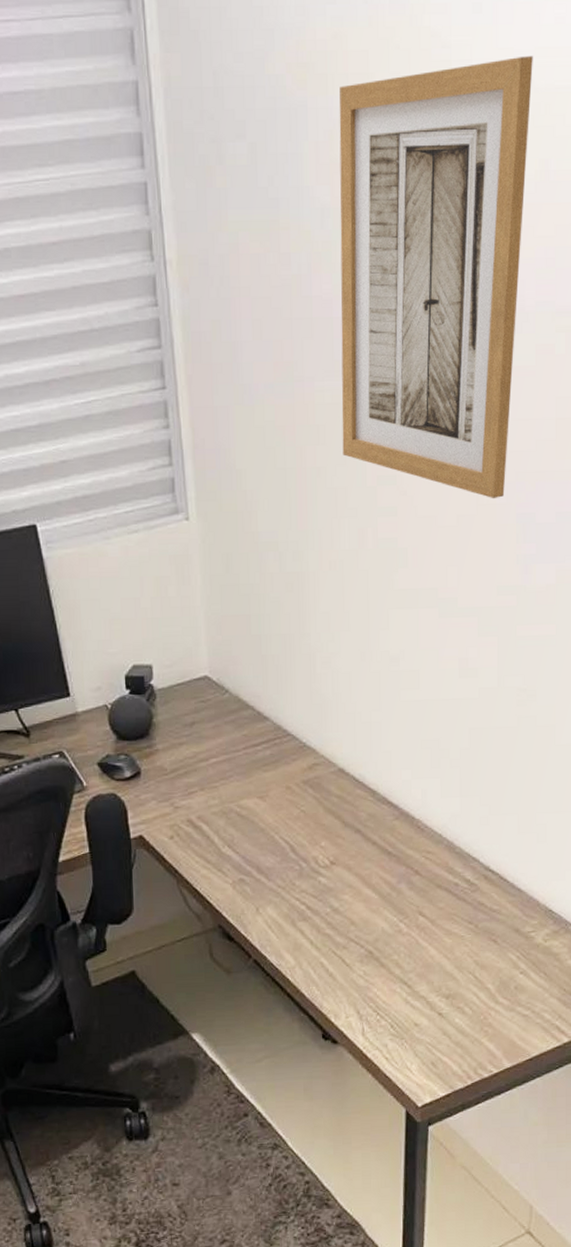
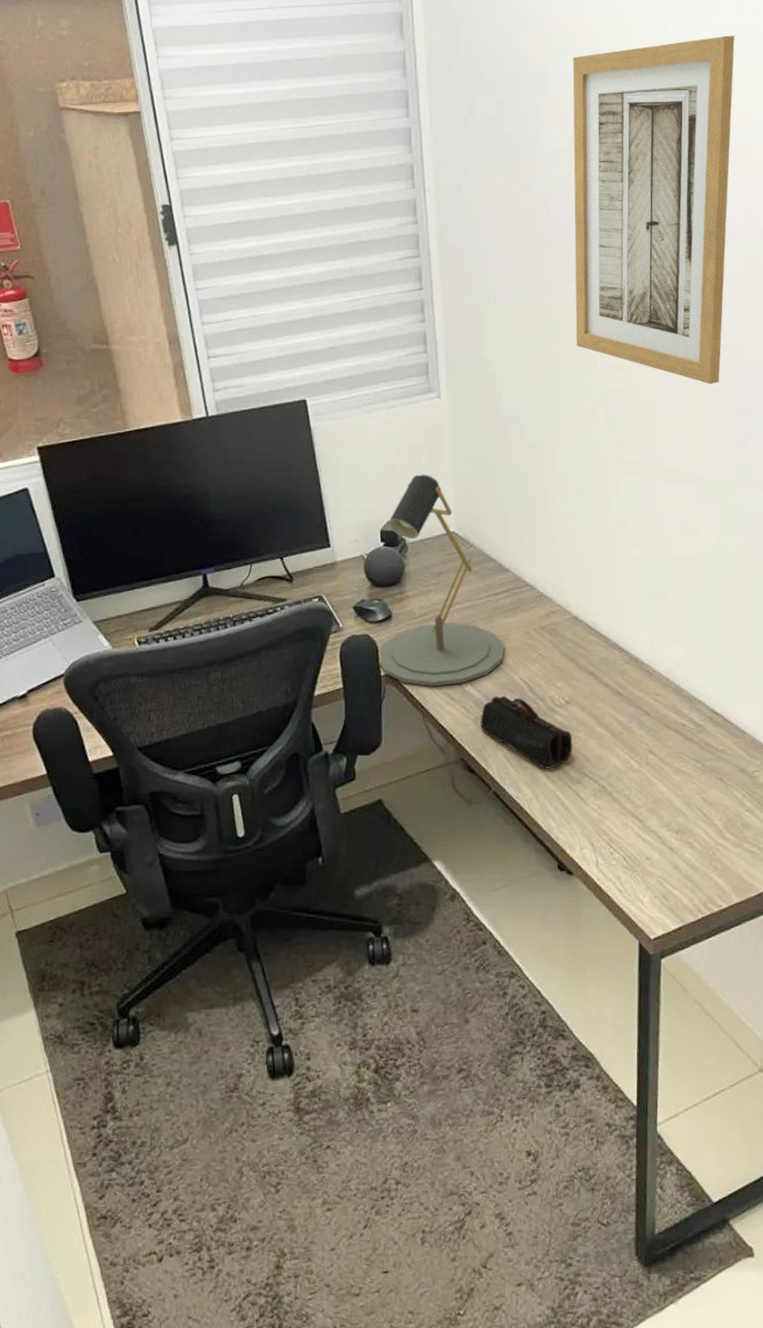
desk lamp: none [126,610,264,849] -> present [378,474,505,686]
pencil case: none [238,858,338,935] -> present [480,696,573,769]

